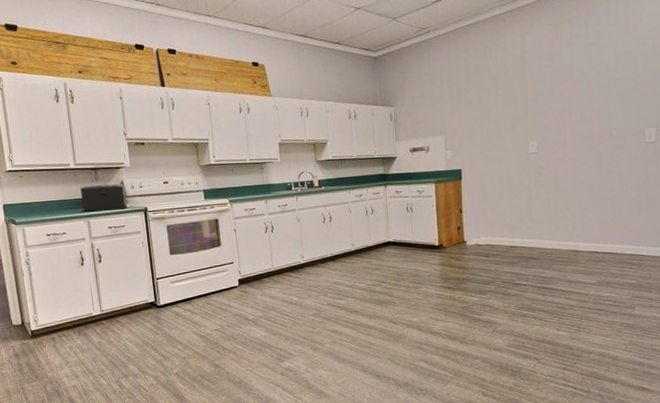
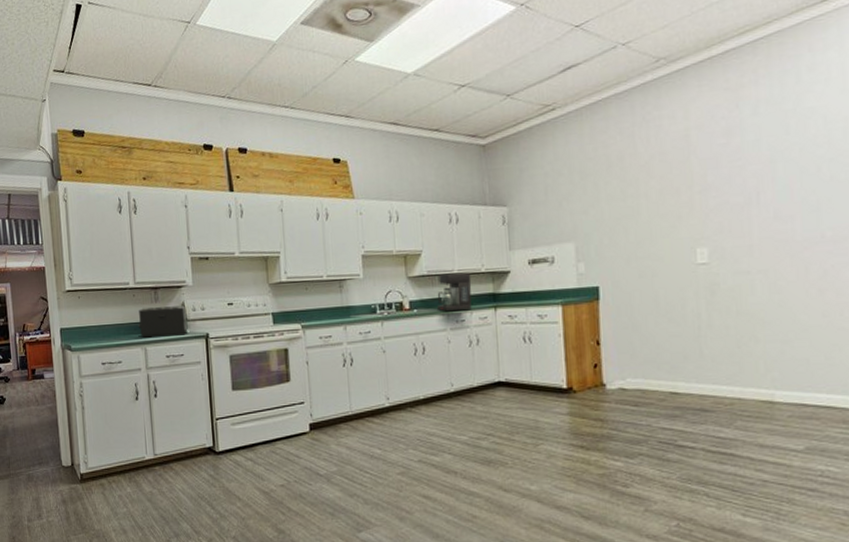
coffee maker: none [340,157,368,189] -> present [436,272,472,312]

